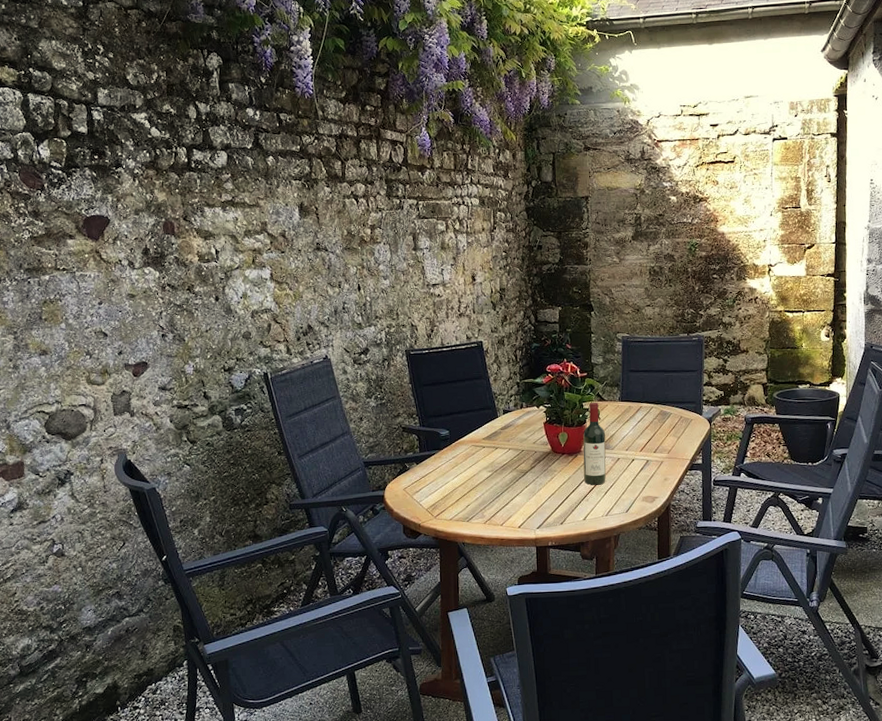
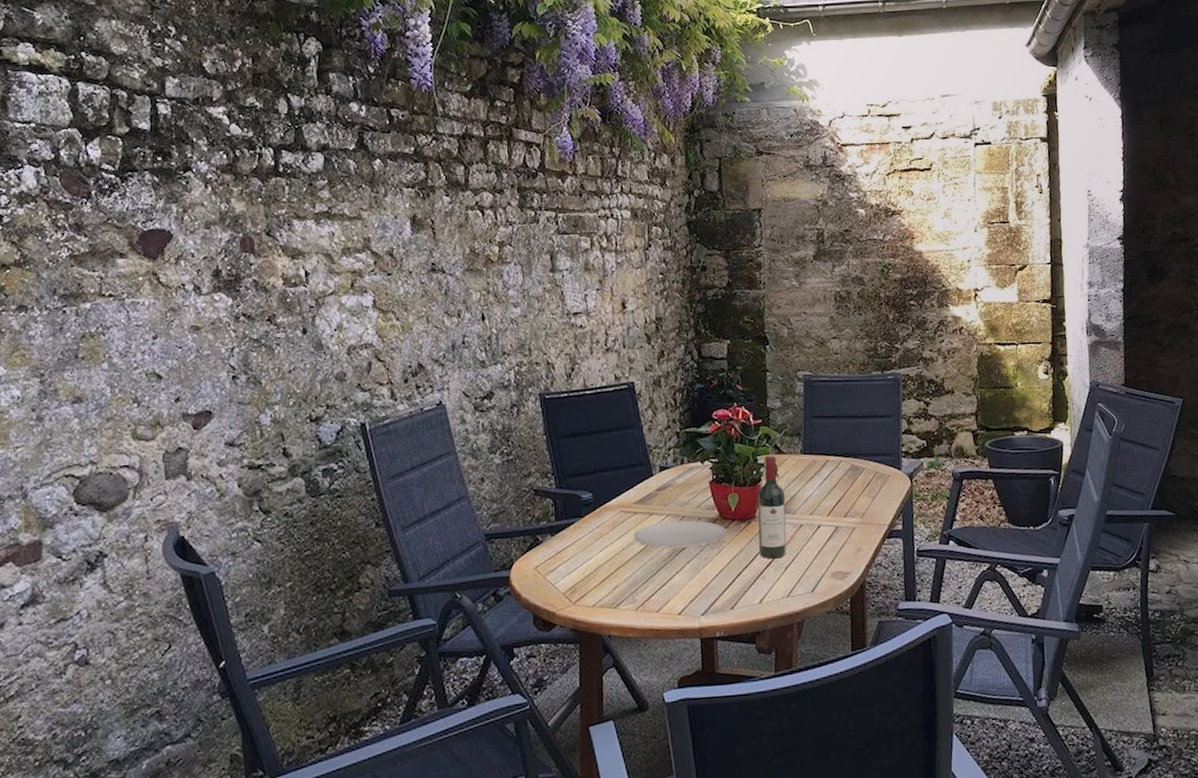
plate: none [482,453,557,476] -> present [634,520,727,549]

